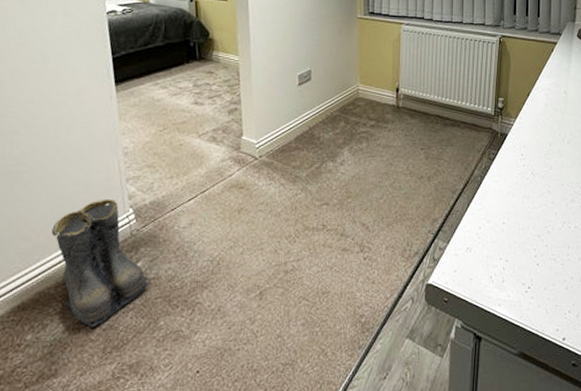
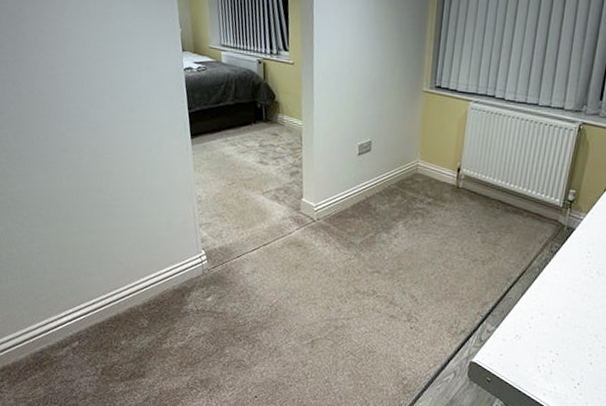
boots: present [52,198,152,328] -> none [140,239,220,345]

